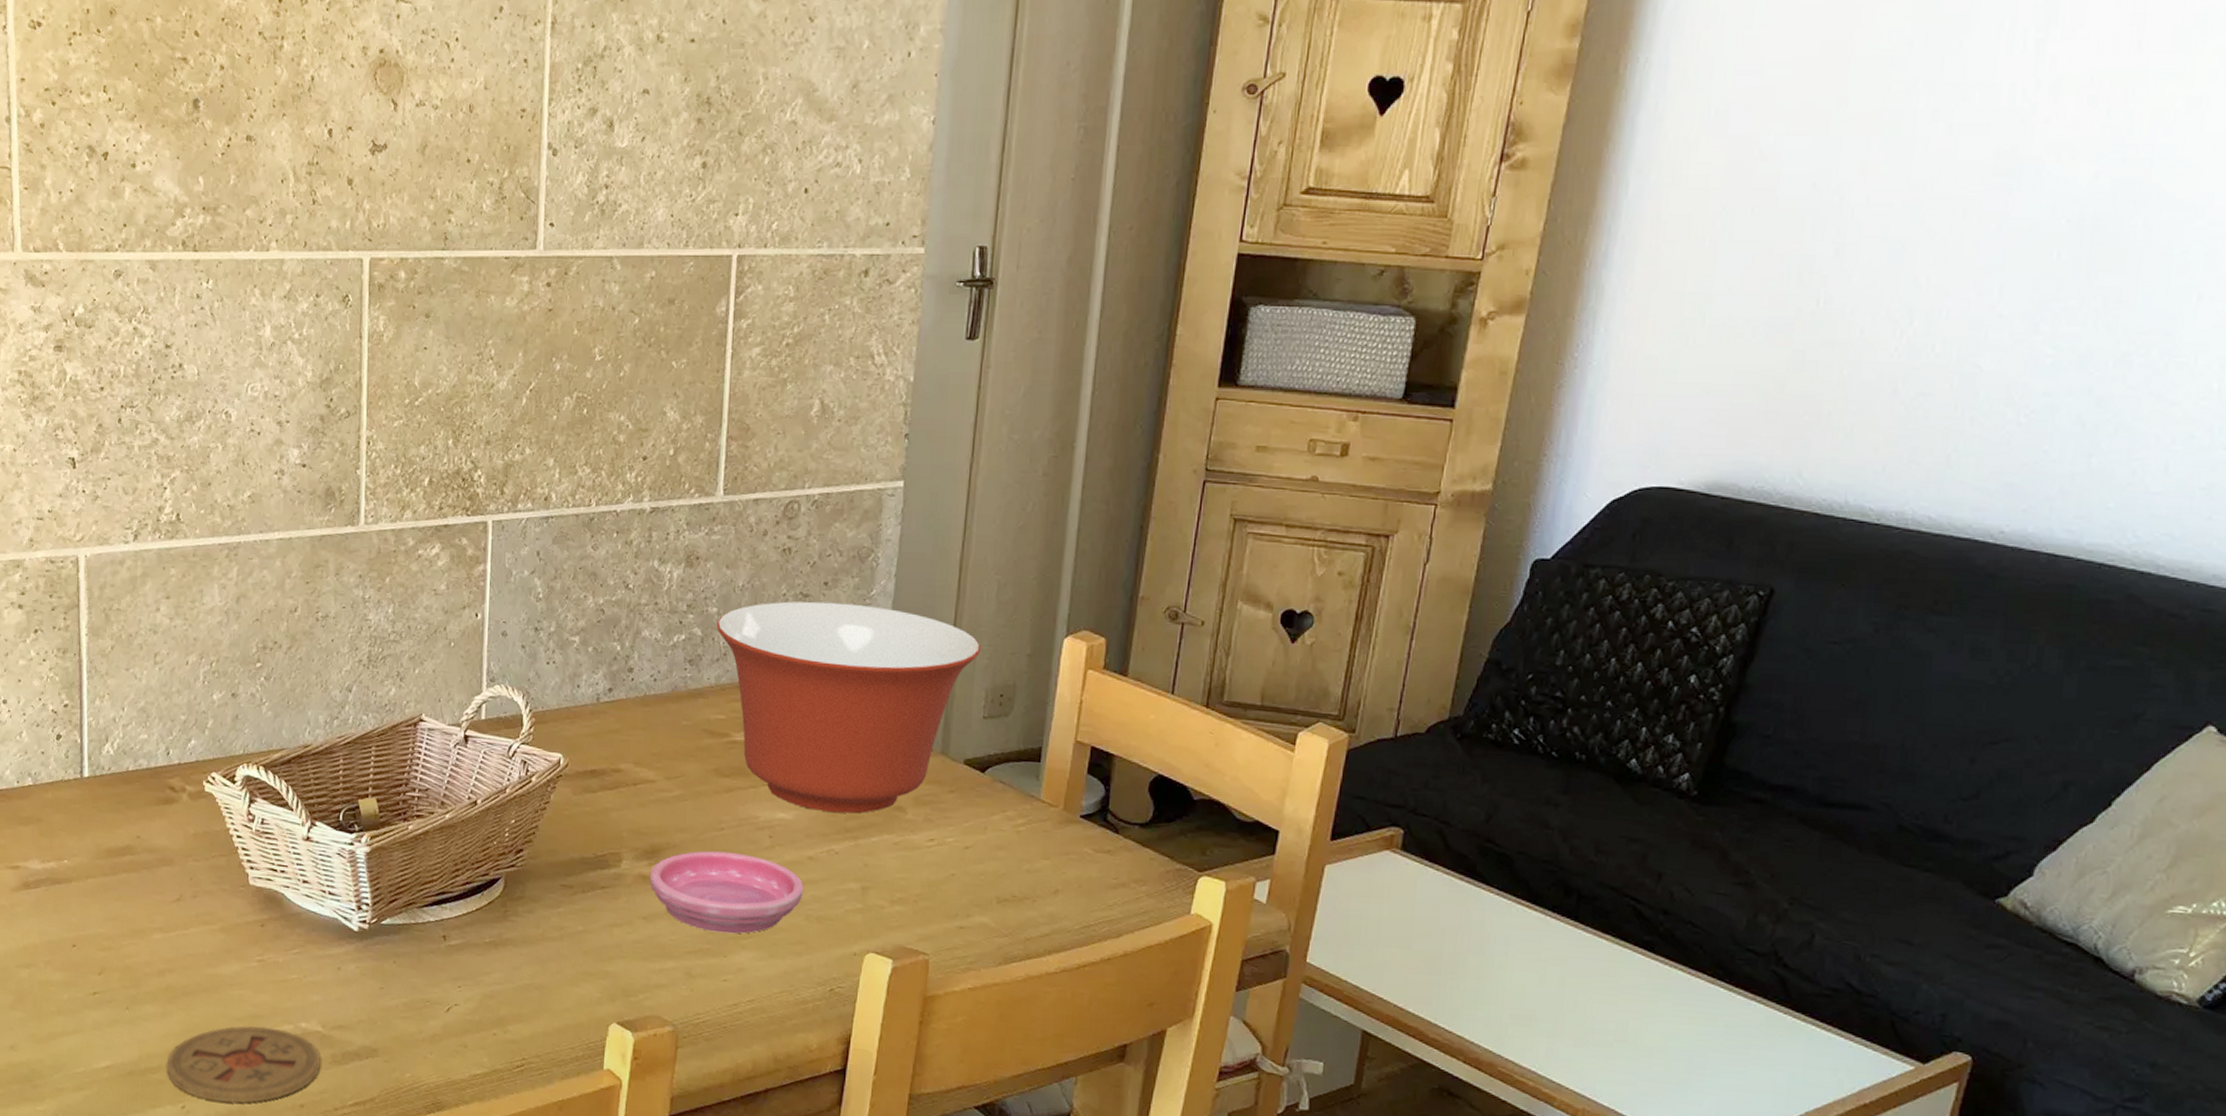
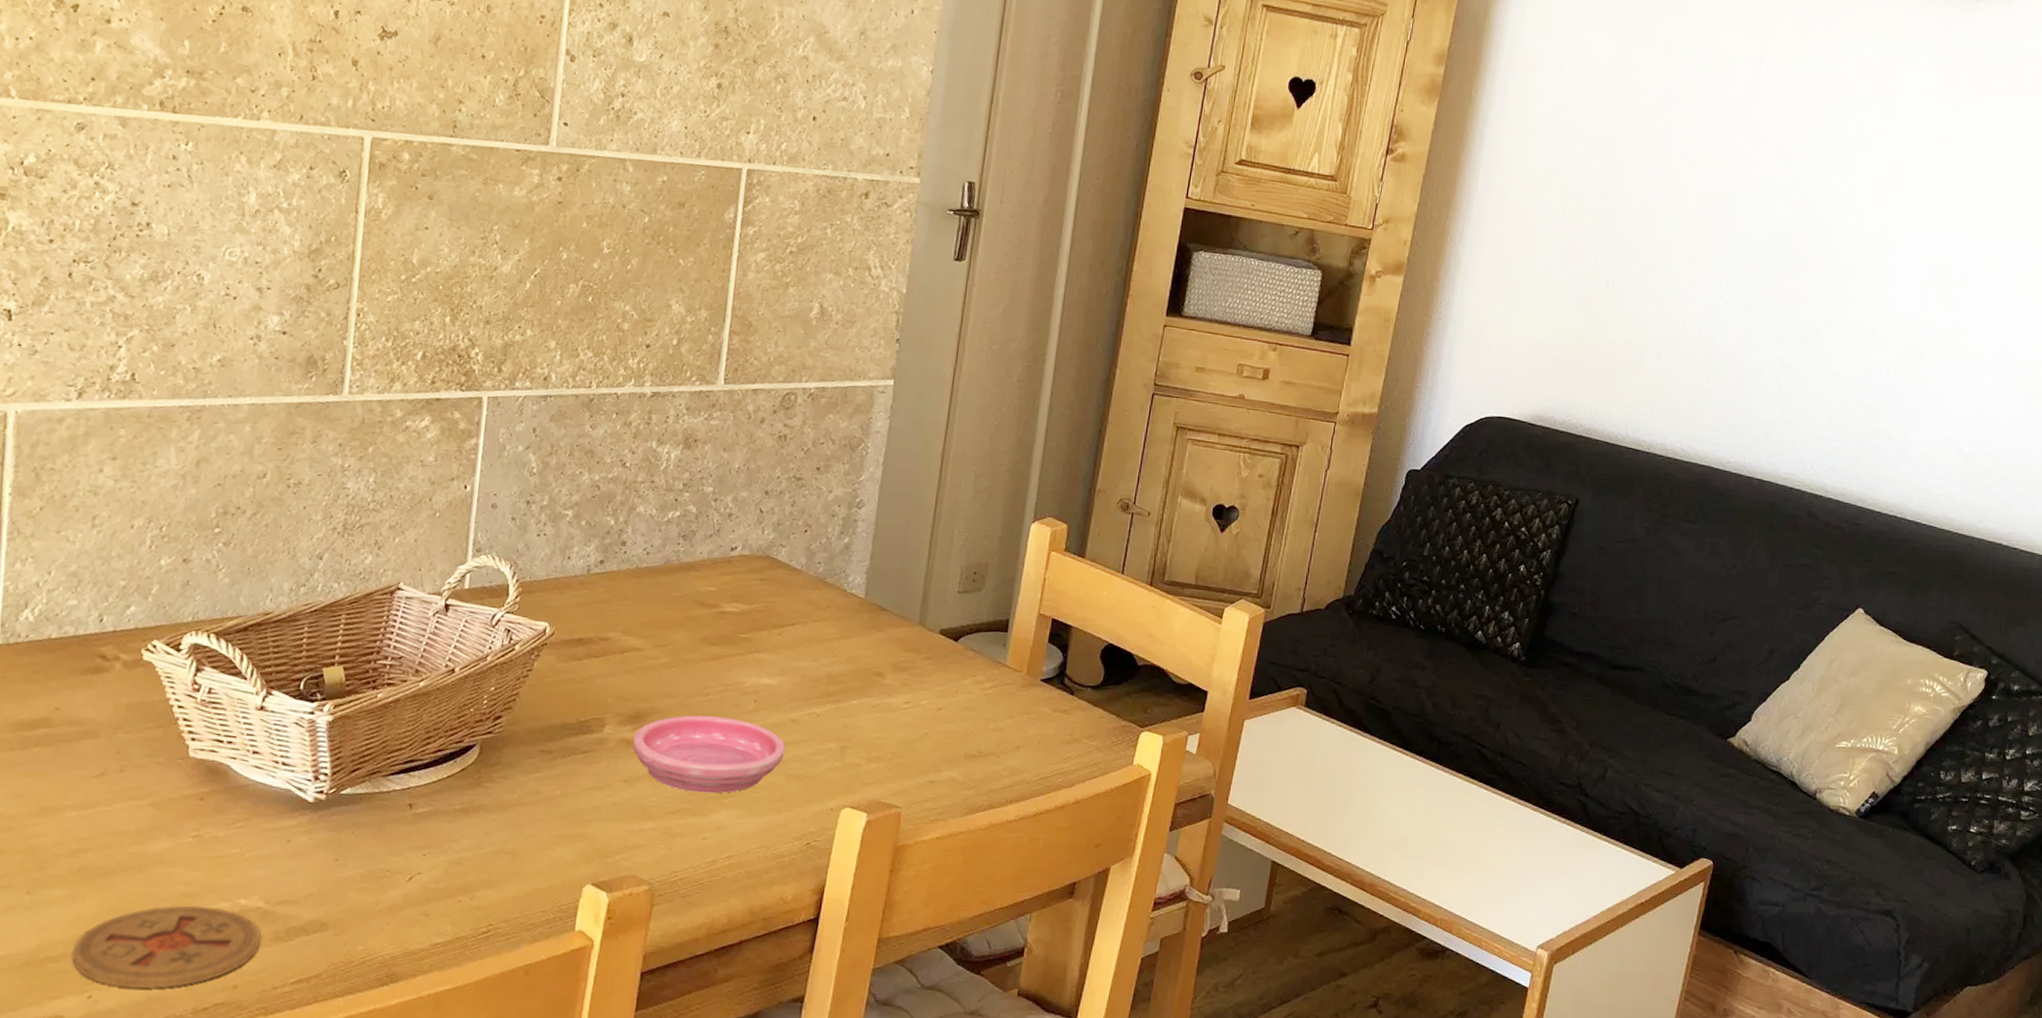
mixing bowl: present [716,601,980,814] -> none [710,483,958,679]

